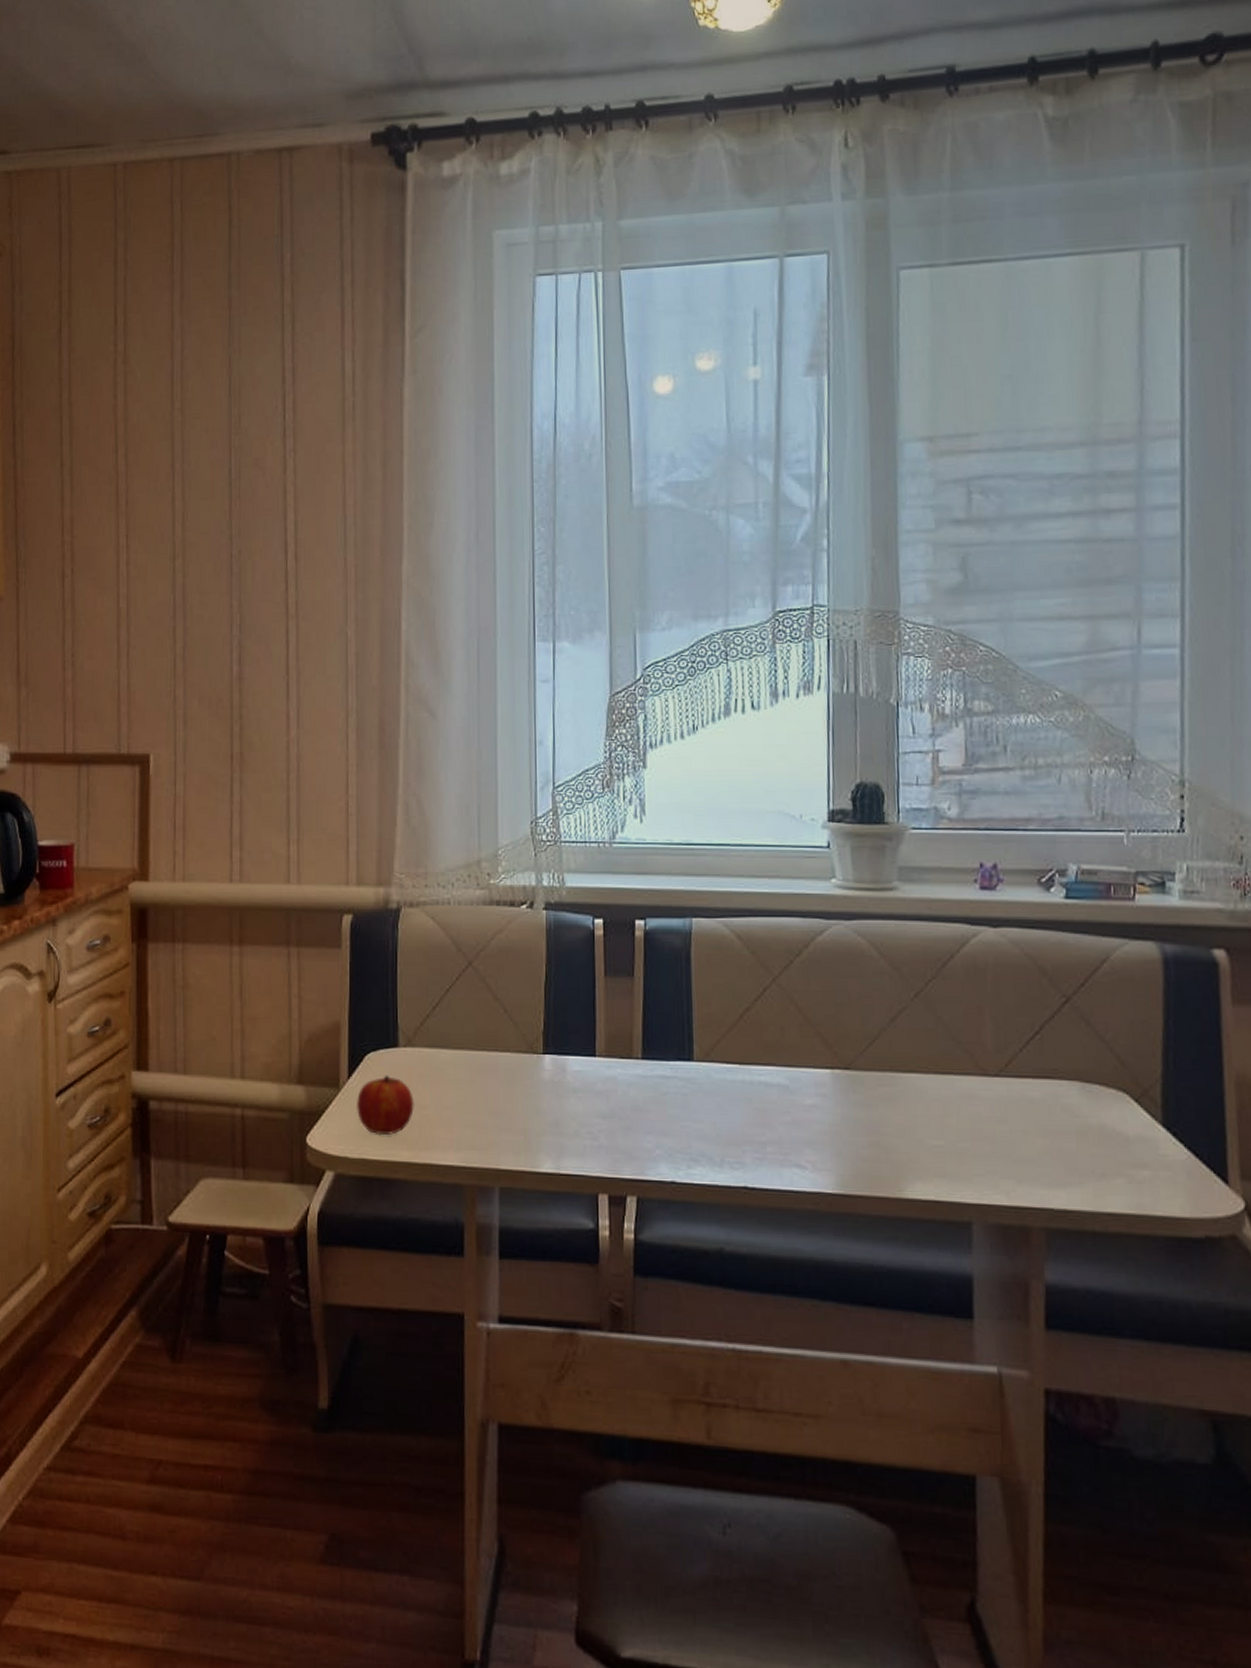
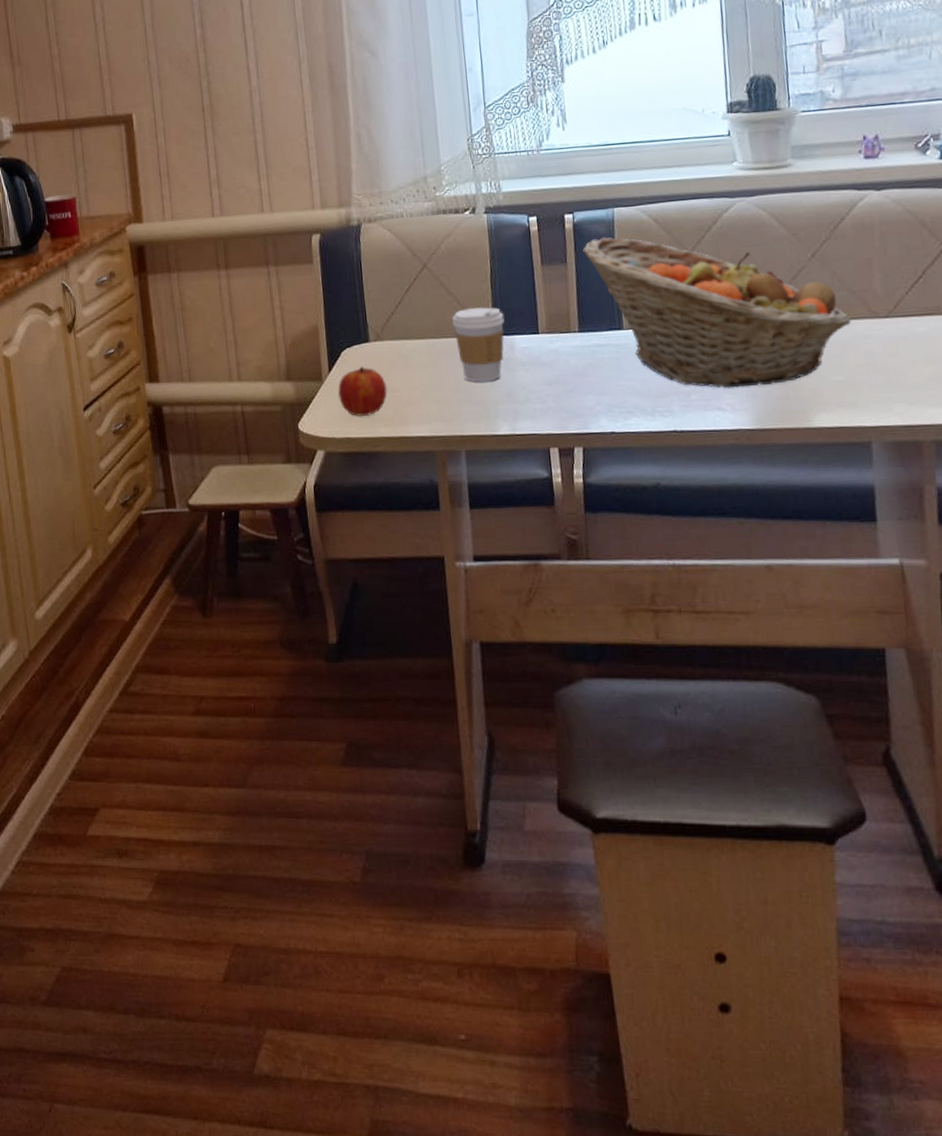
coffee cup: none [497,1017,557,1108] -> present [452,307,505,382]
fruit basket: none [652,950,956,1143] -> present [581,237,851,388]

